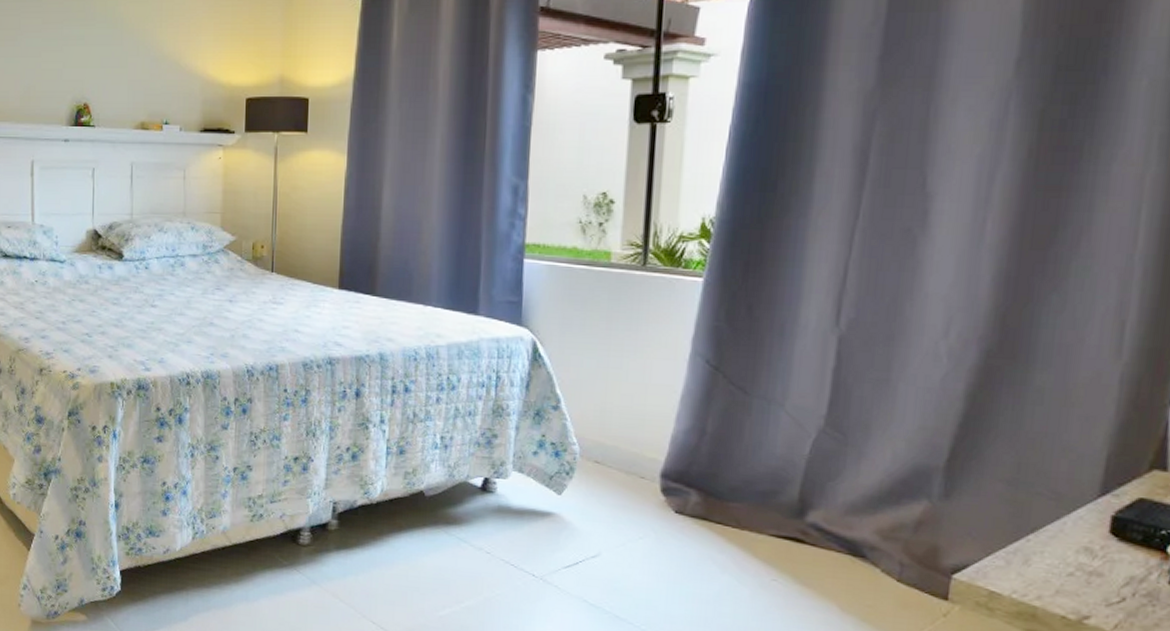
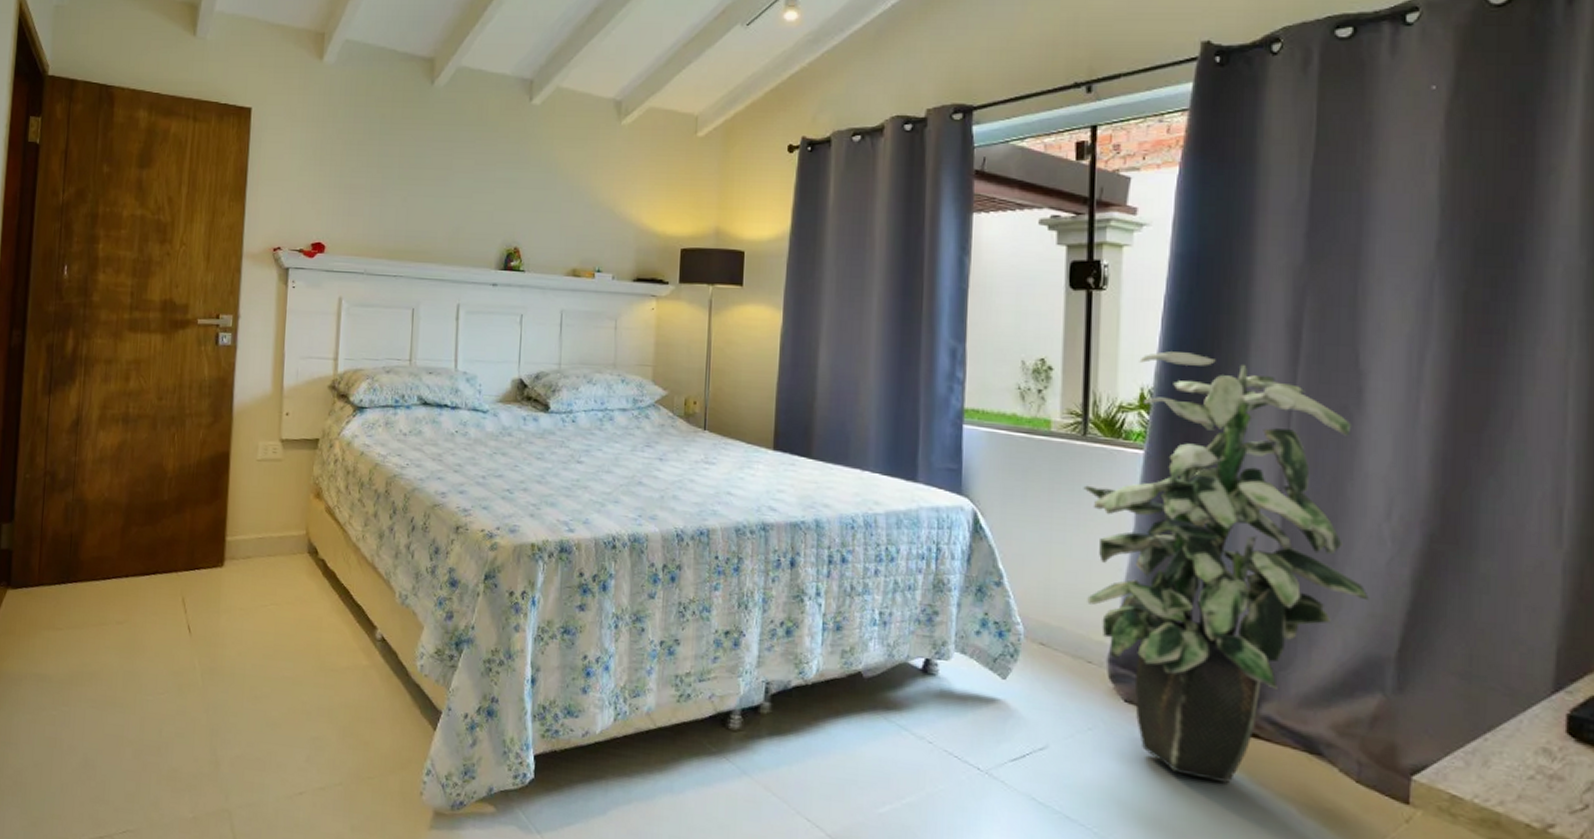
indoor plant: none [641,181,921,585] -> present [1083,351,1369,784]

